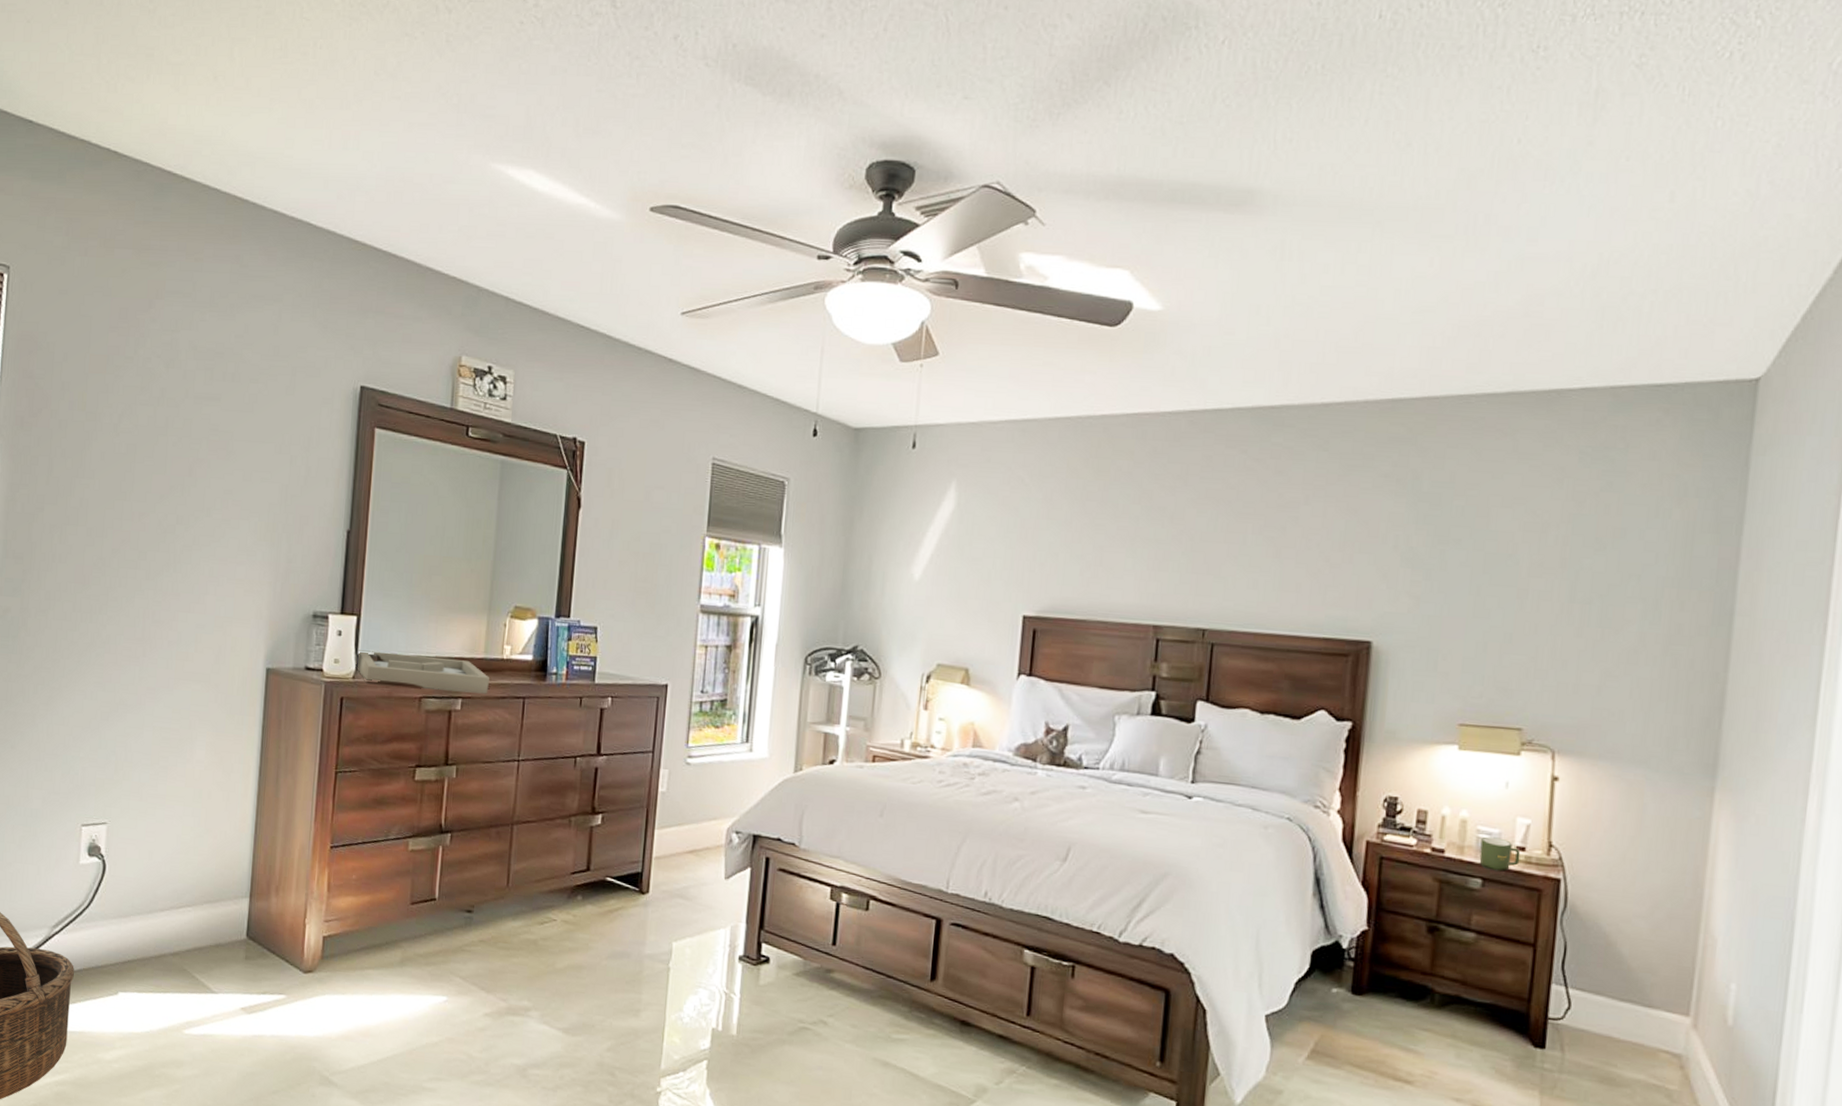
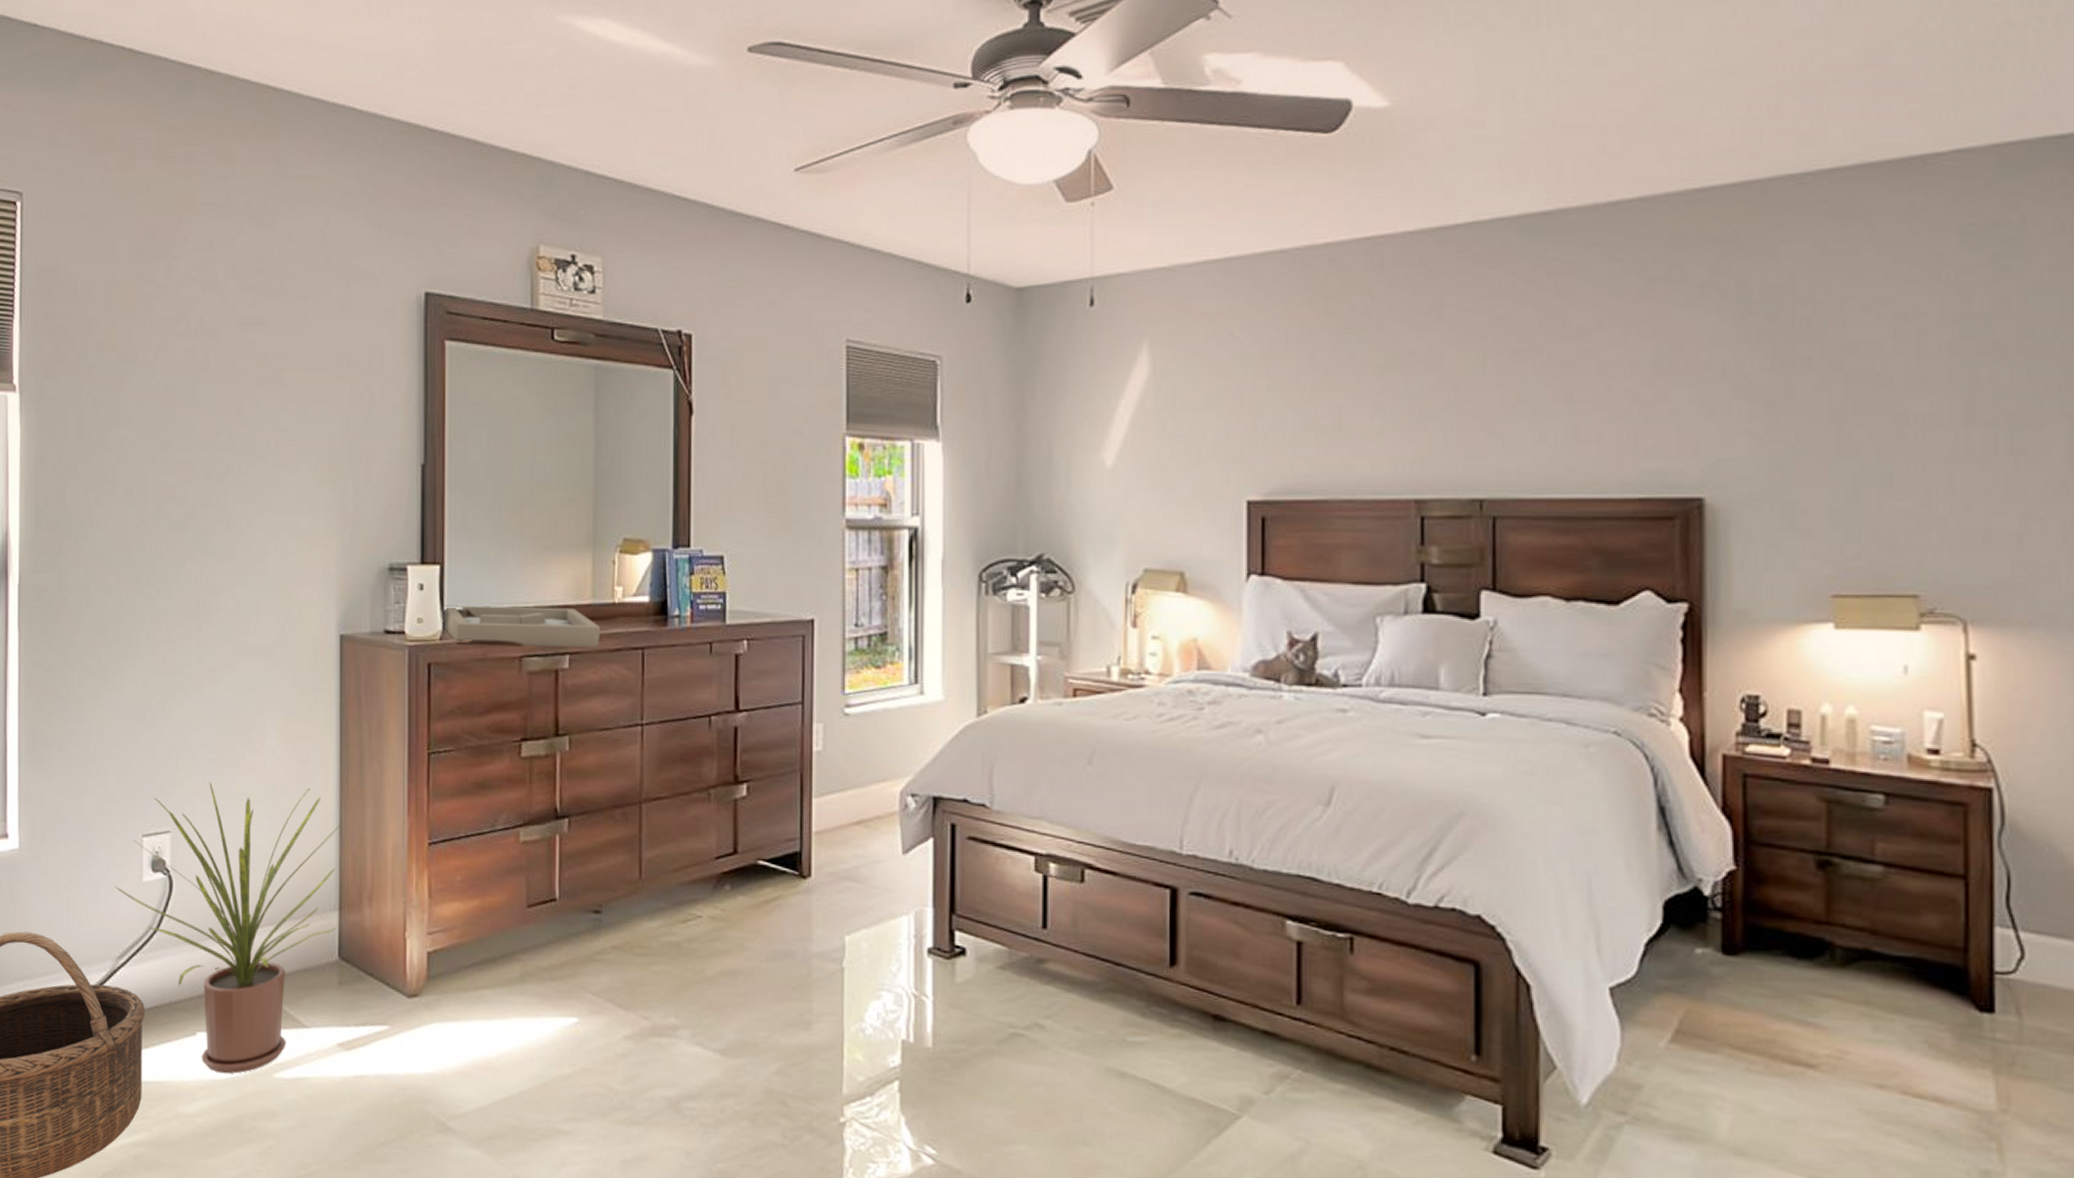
house plant: none [54,784,257,1028] -> present [114,782,342,1074]
mug: present [1479,836,1521,873] -> none [1878,738,1934,785]

